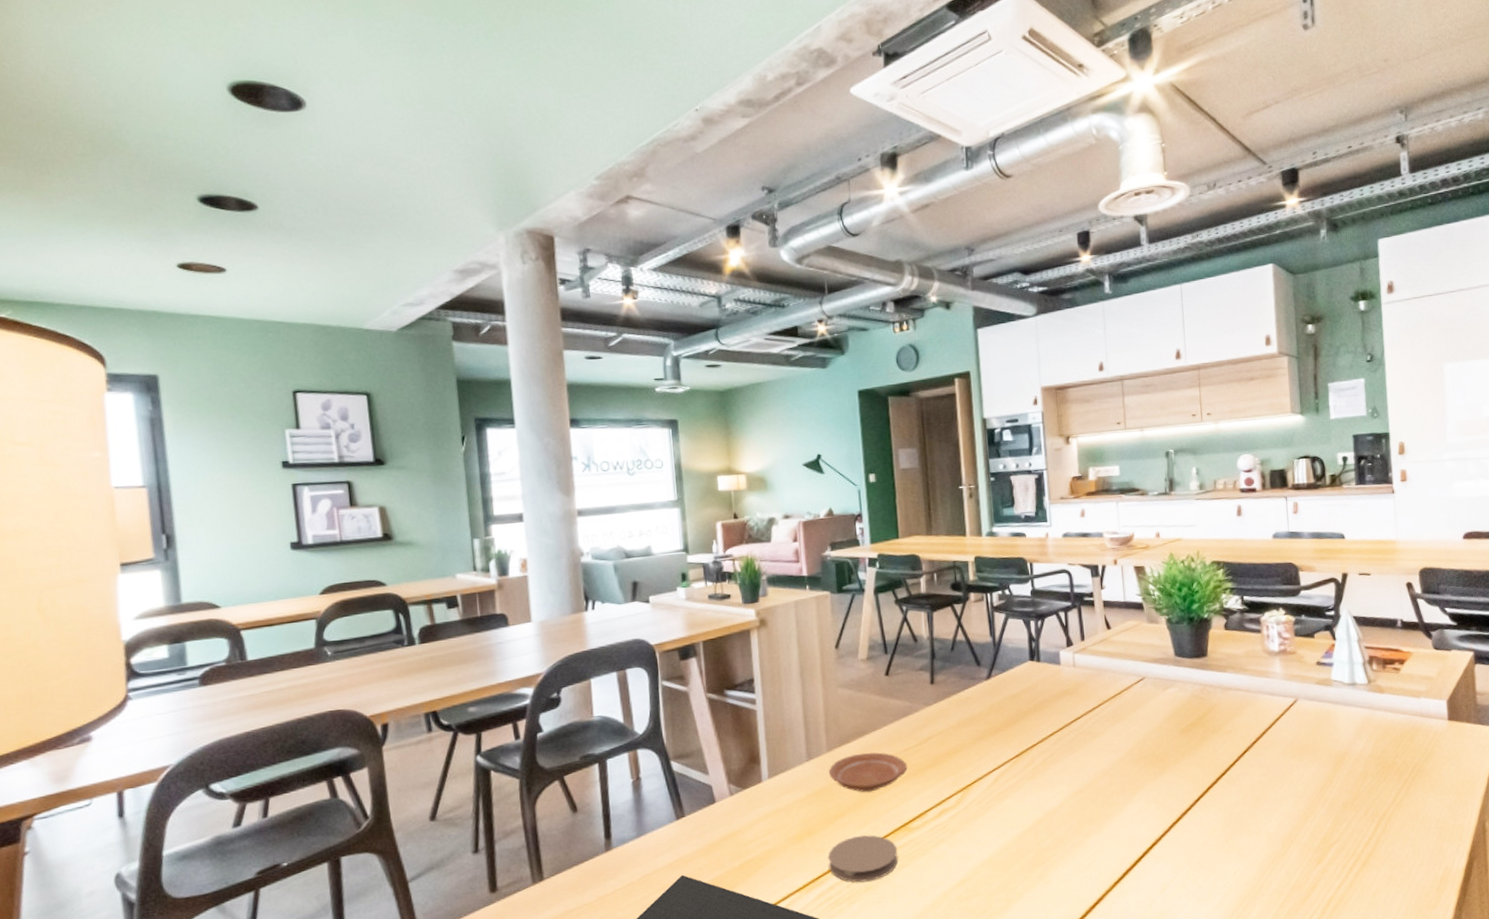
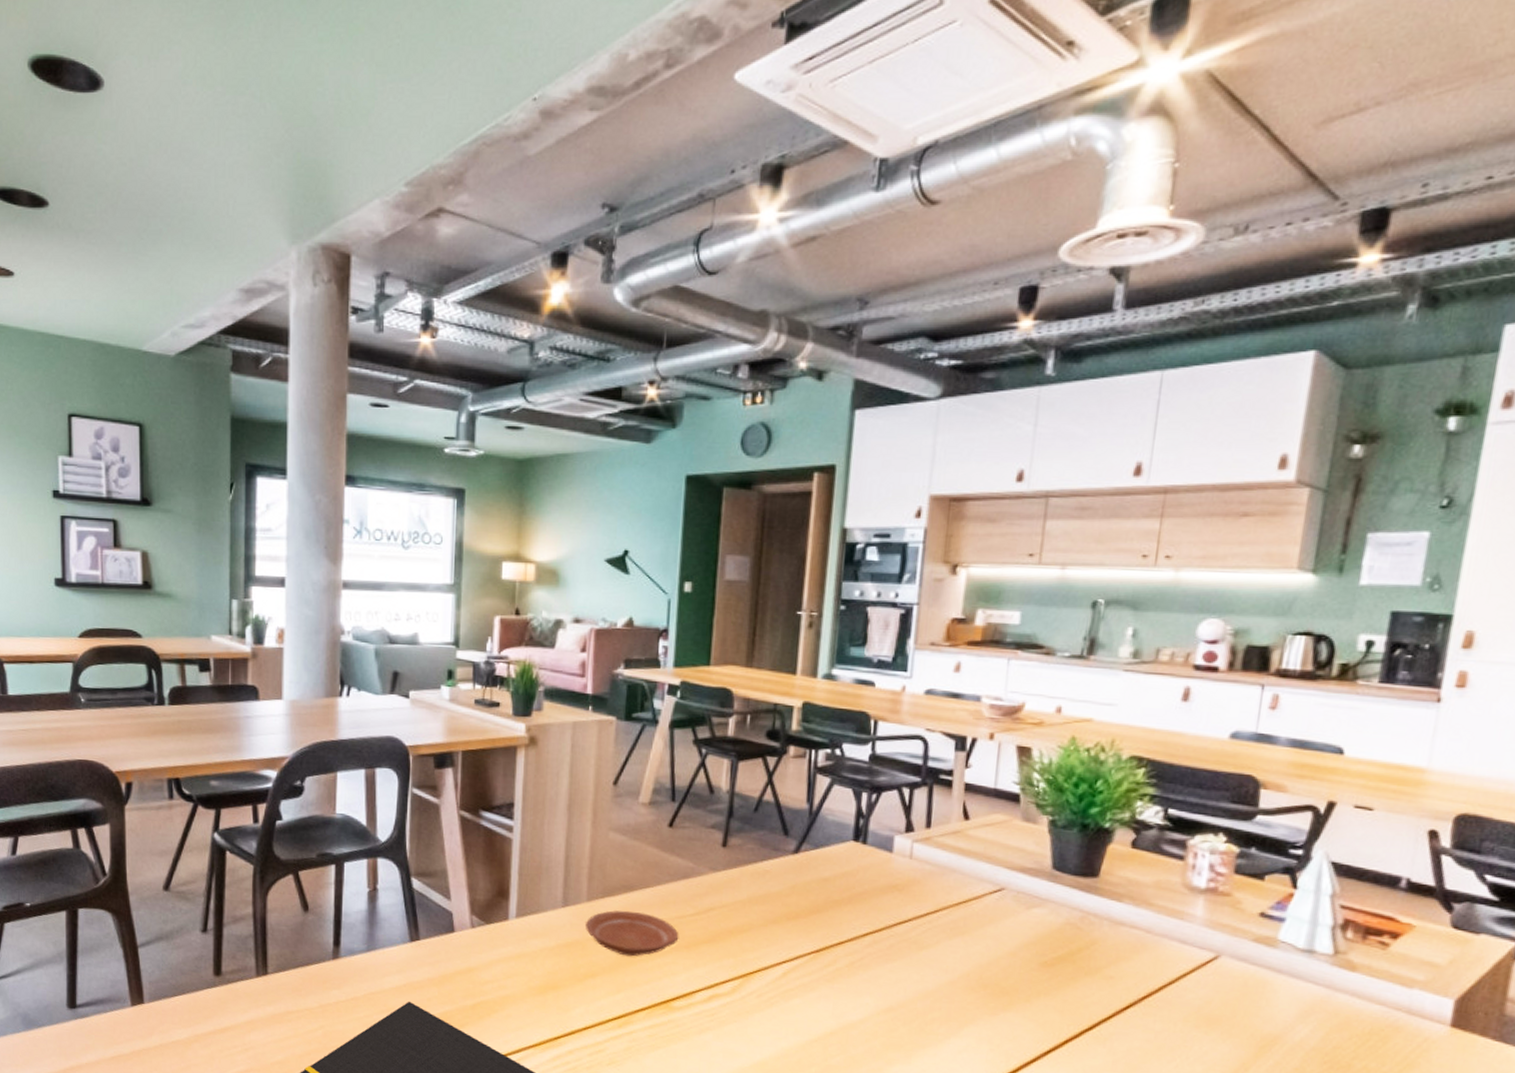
coaster: present [828,835,899,883] -> none [570,1001,653,1055]

